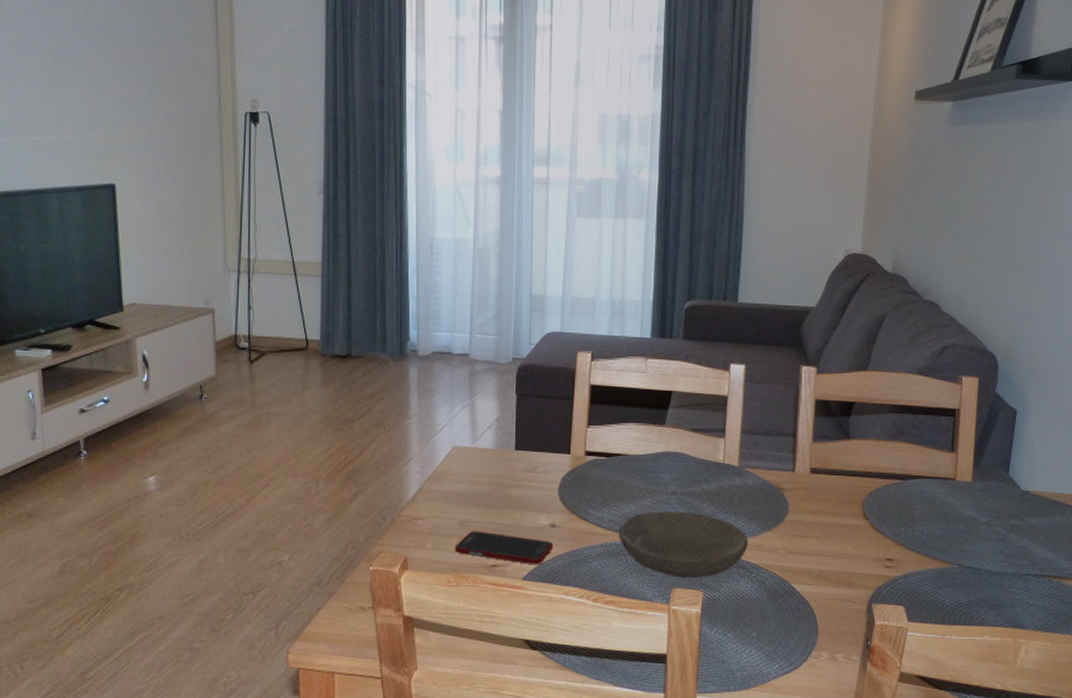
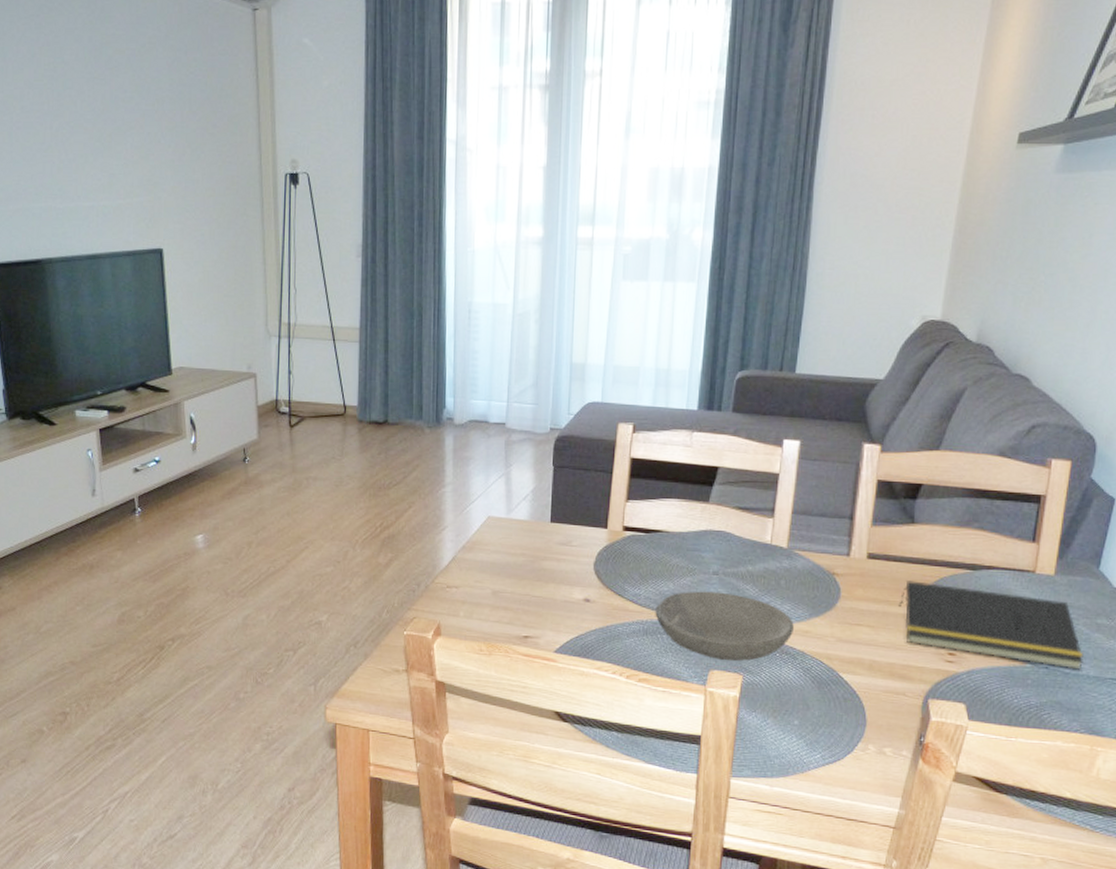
cell phone: present [454,531,554,565] -> none [487,601,588,639]
notepad: none [840,492,1002,568] -> present [898,580,1084,670]

